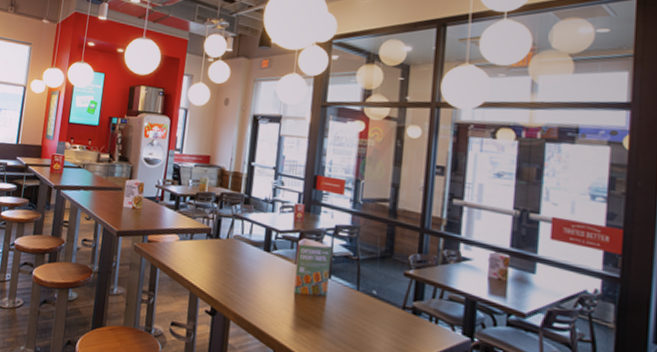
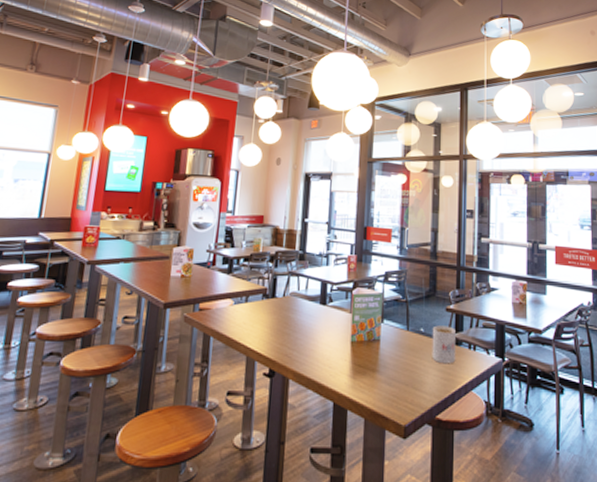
mug: none [384,289,414,334] -> present [432,325,456,364]

